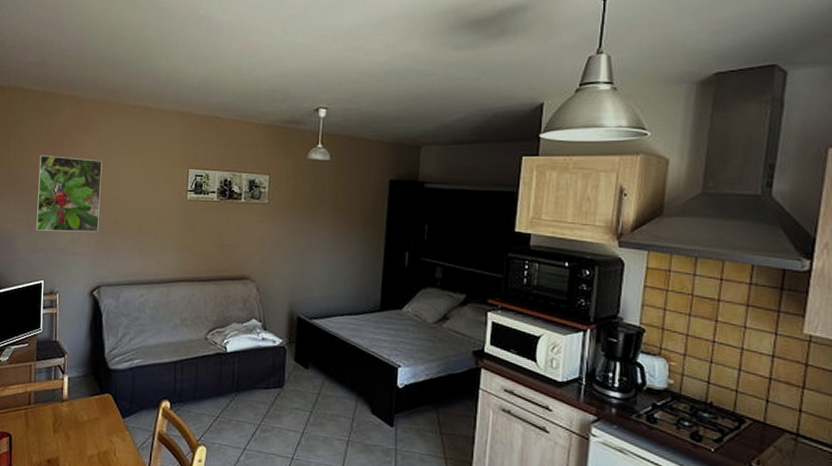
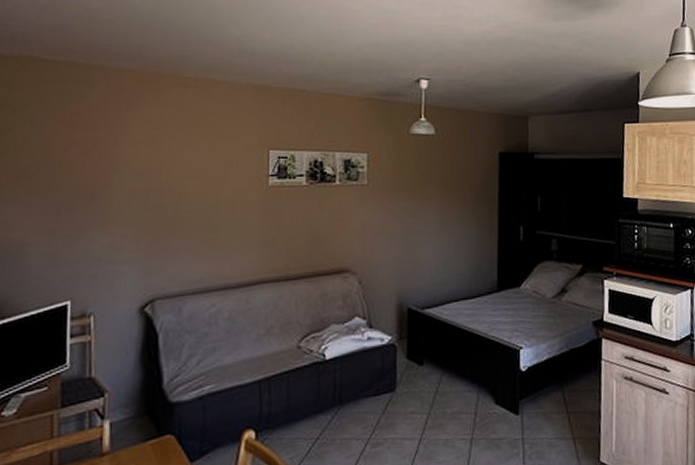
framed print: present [36,154,102,233] -> none [57,140,153,237]

